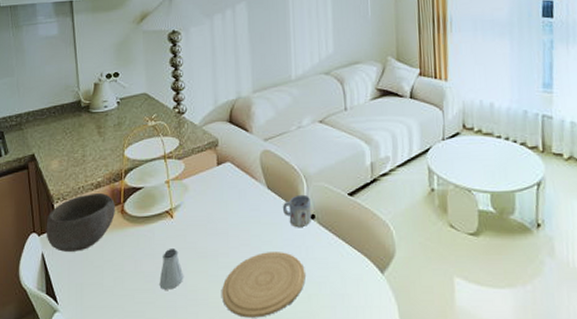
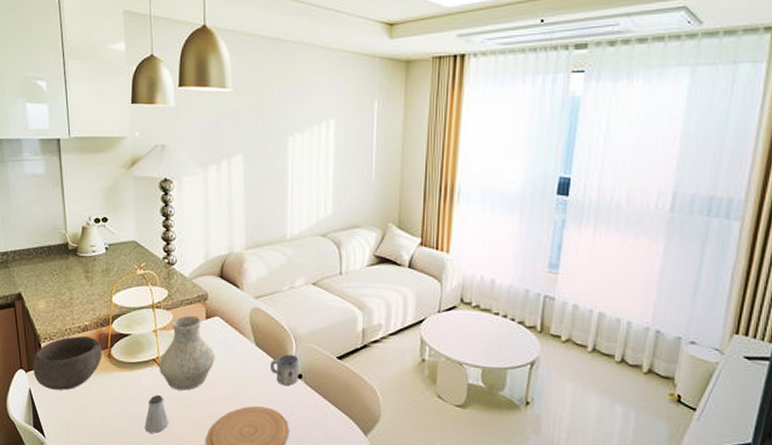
vase: none [171,163,228,241] -> present [158,315,215,391]

